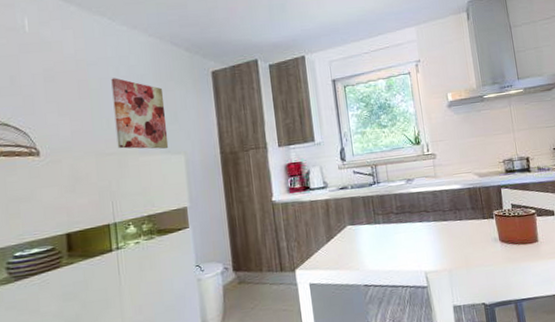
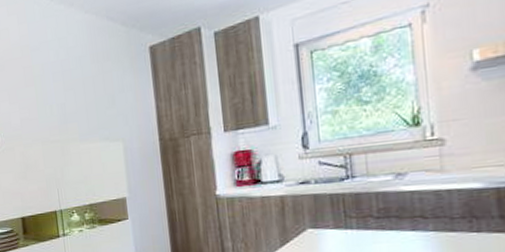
wall art: present [111,78,169,149] -> none [52,62,107,136]

